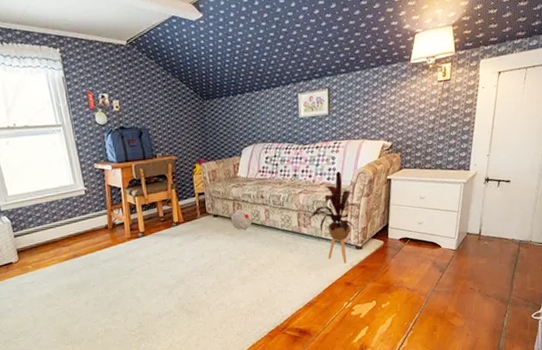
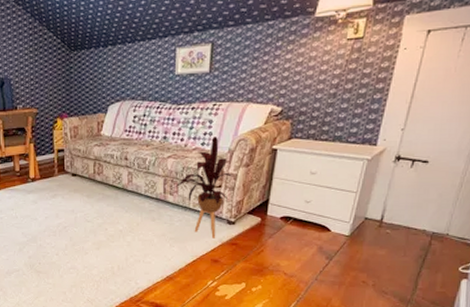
plush toy: present [230,209,253,230] -> none [90,169,113,192]

